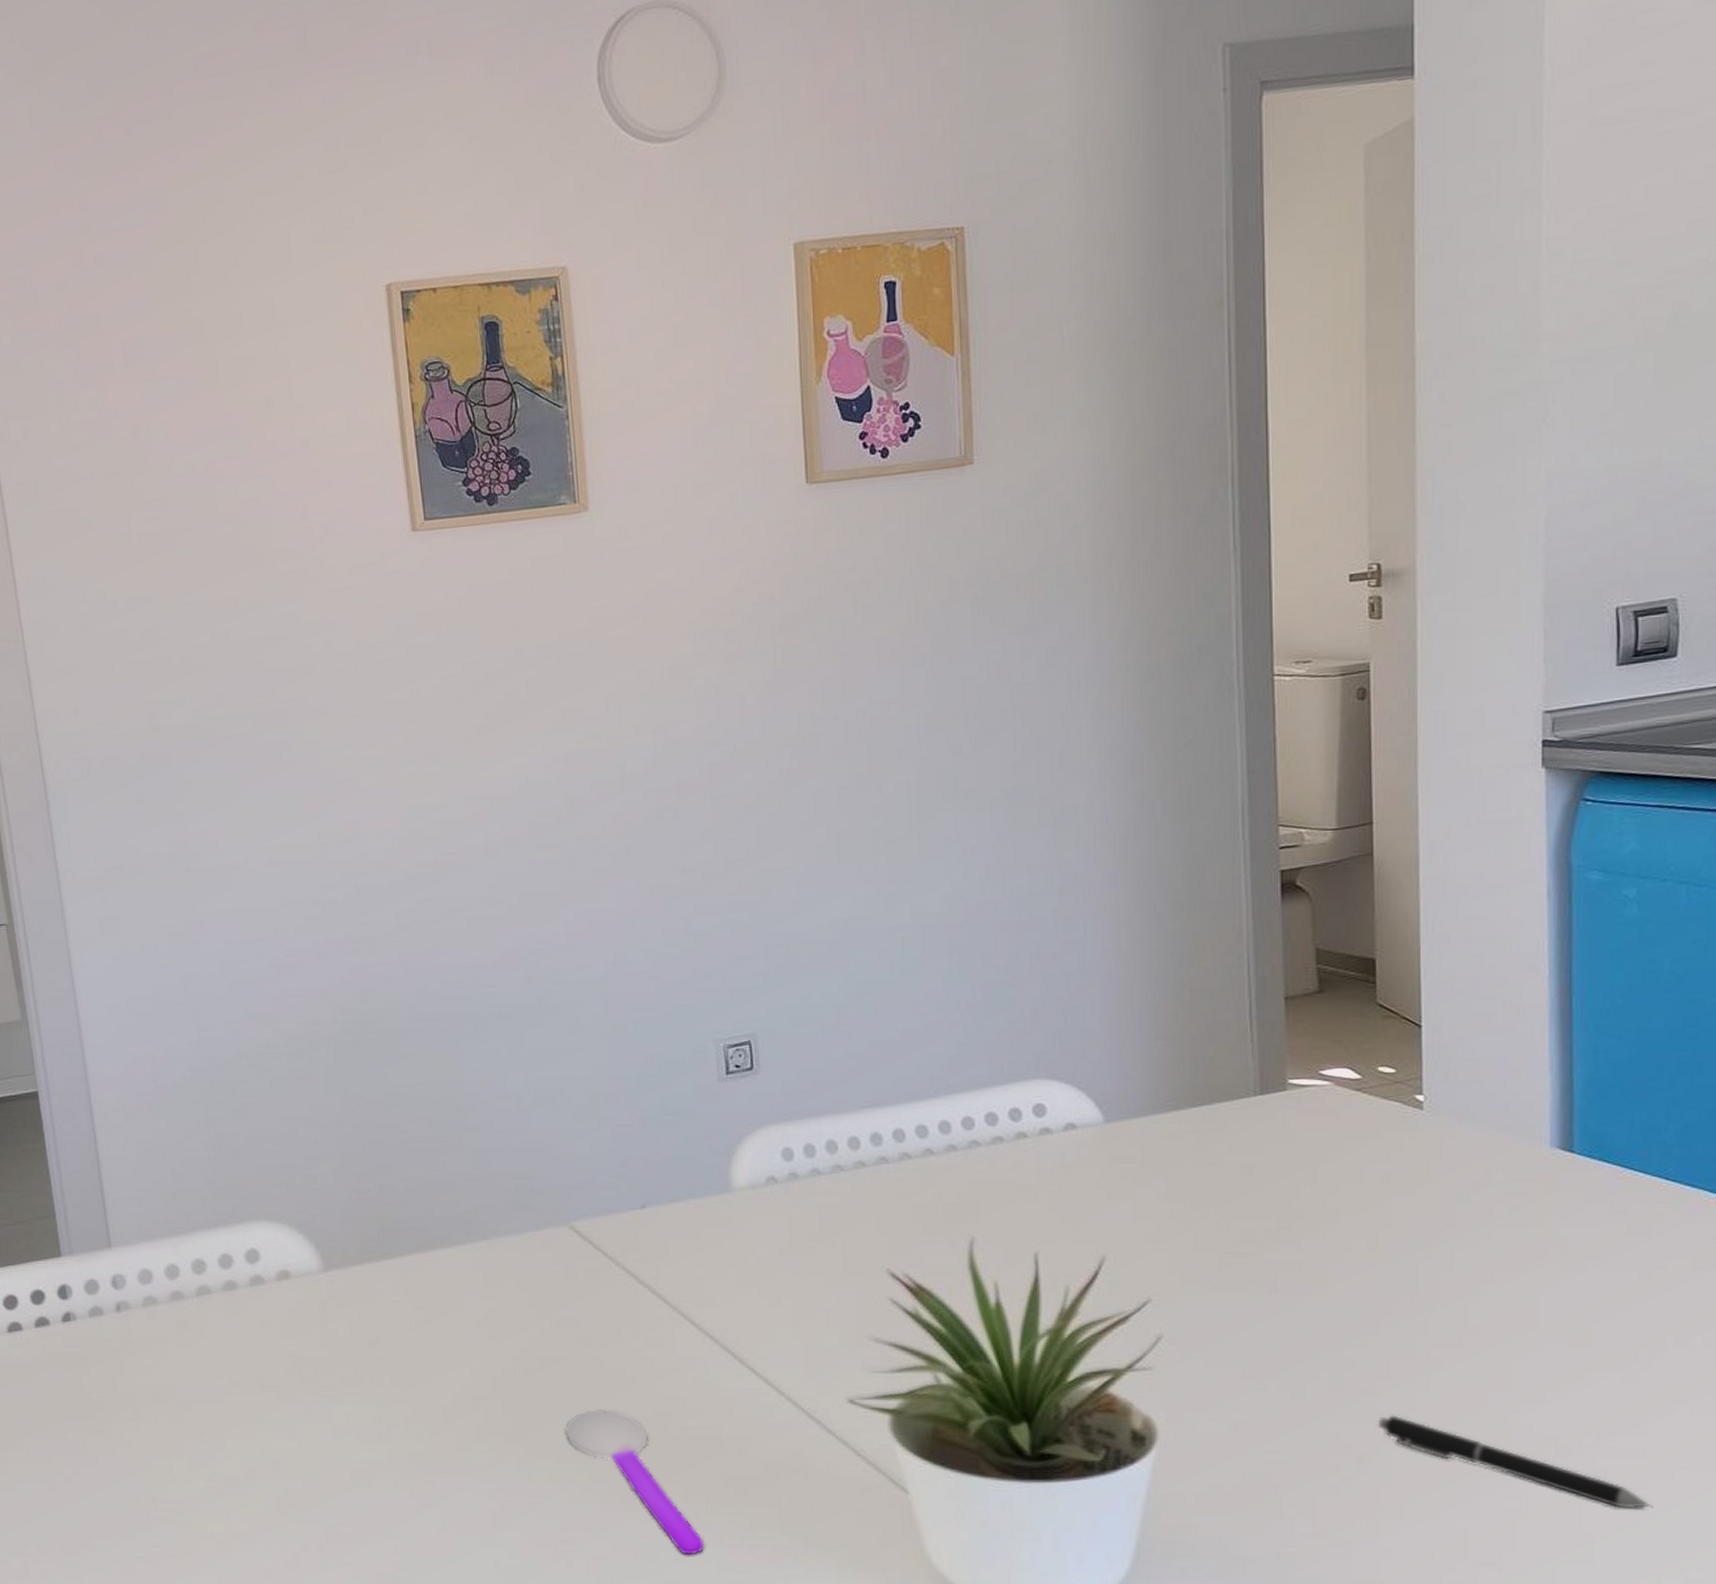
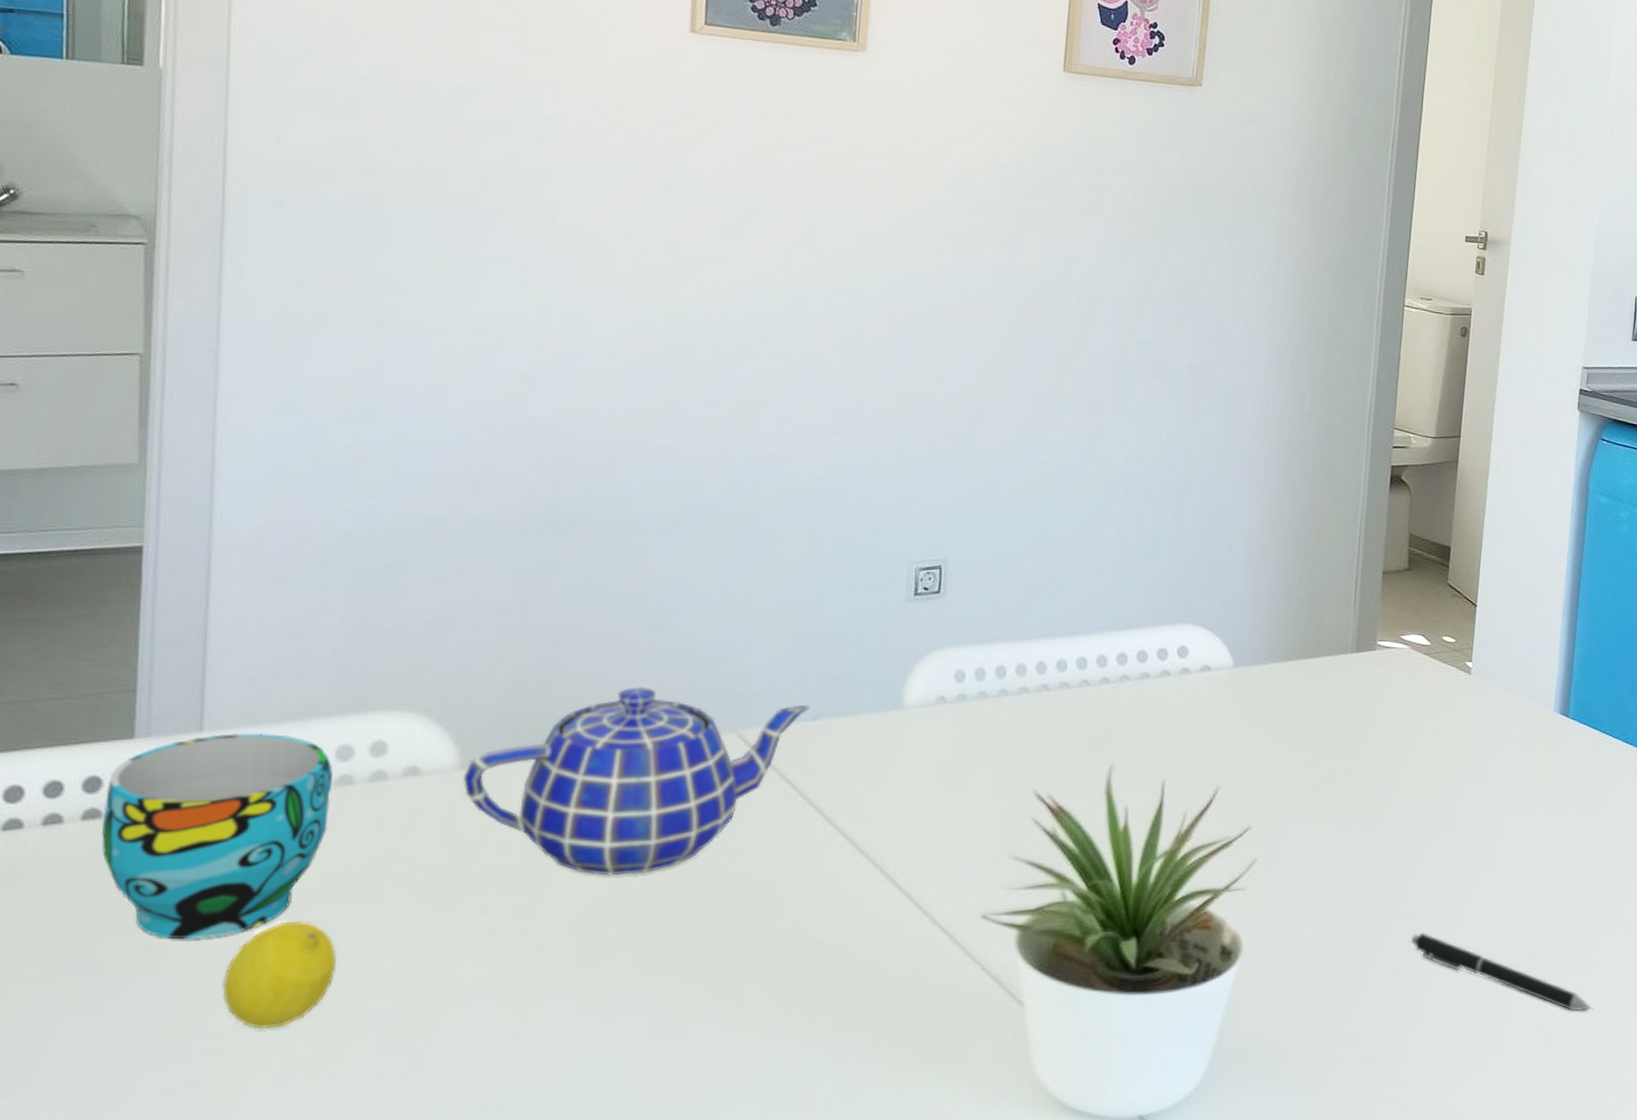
cup: none [48,1247,223,1427] -> present [101,732,334,940]
fruit: none [164,1410,252,1504] -> present [221,921,338,1030]
teapot: none [327,1186,637,1366] -> present [462,687,811,876]
spoon: present [565,1410,705,1555] -> none [698,924,824,1073]

